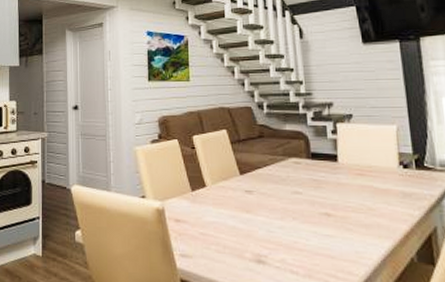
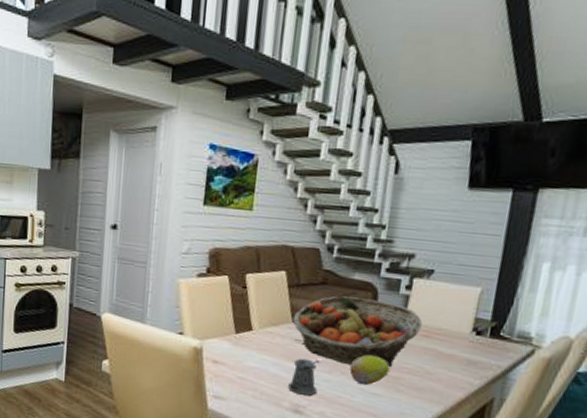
fruit basket: none [240,146,354,209] -> present [292,295,422,368]
pepper shaker: none [247,208,275,244] -> present [288,358,320,396]
fruit: none [299,198,335,228] -> present [349,354,390,386]

